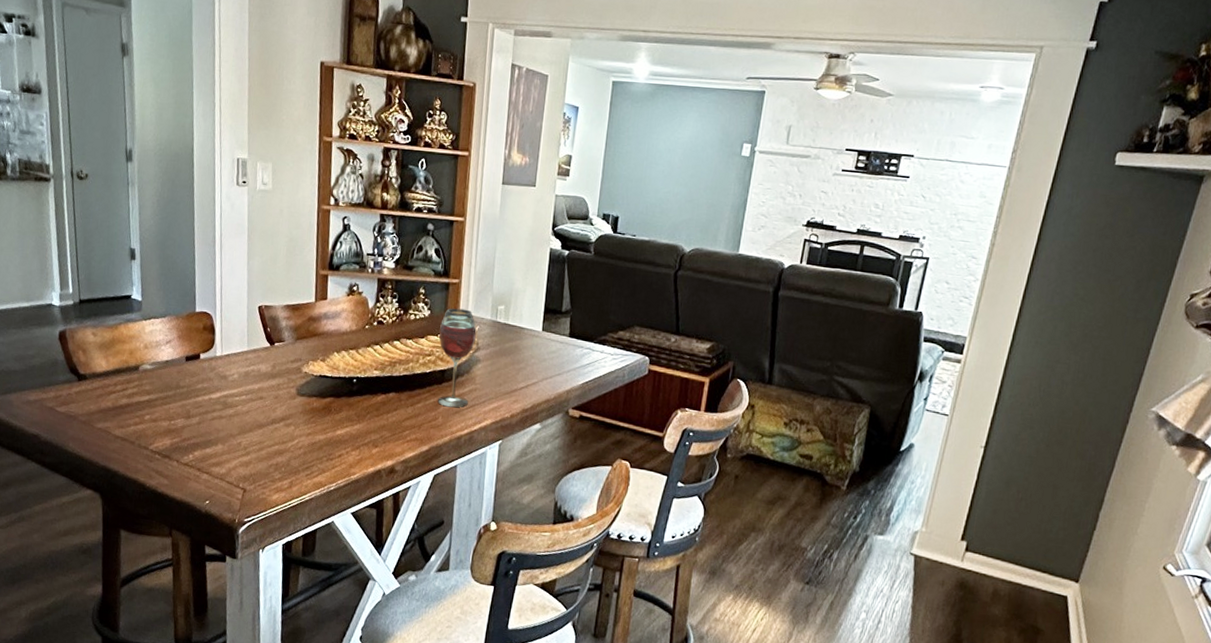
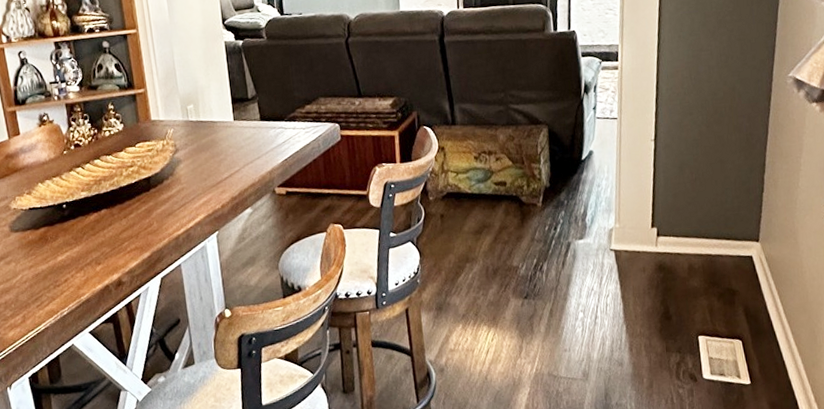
wineglass: present [438,308,477,408] -> none [135,115,179,212]

